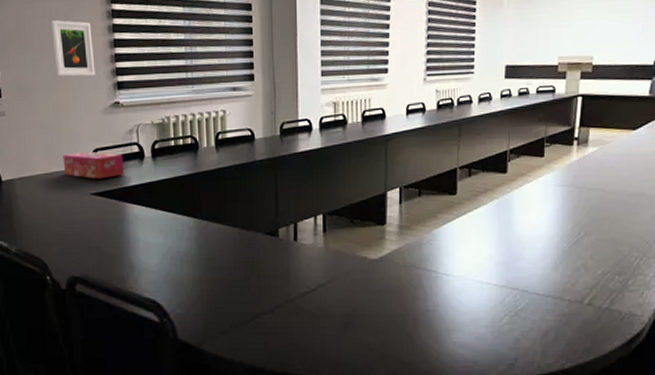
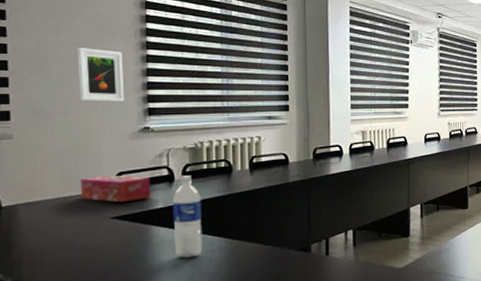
water bottle: none [144,152,173,236] -> present [173,175,202,258]

